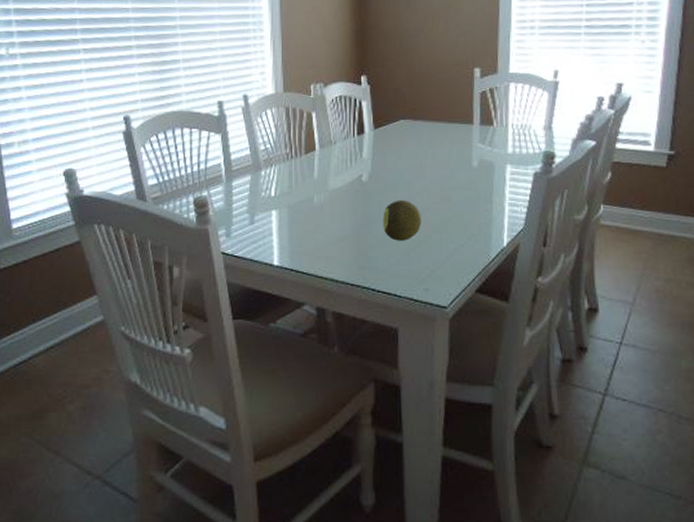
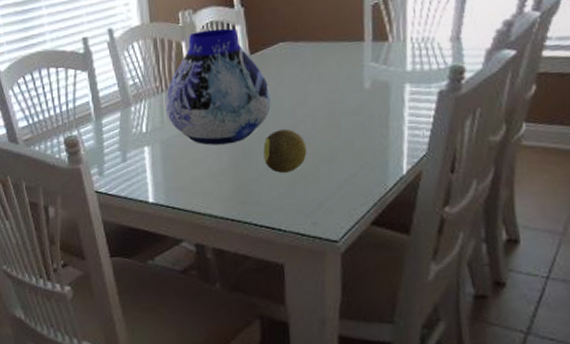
vase: none [294,103,392,212] -> present [165,28,272,145]

